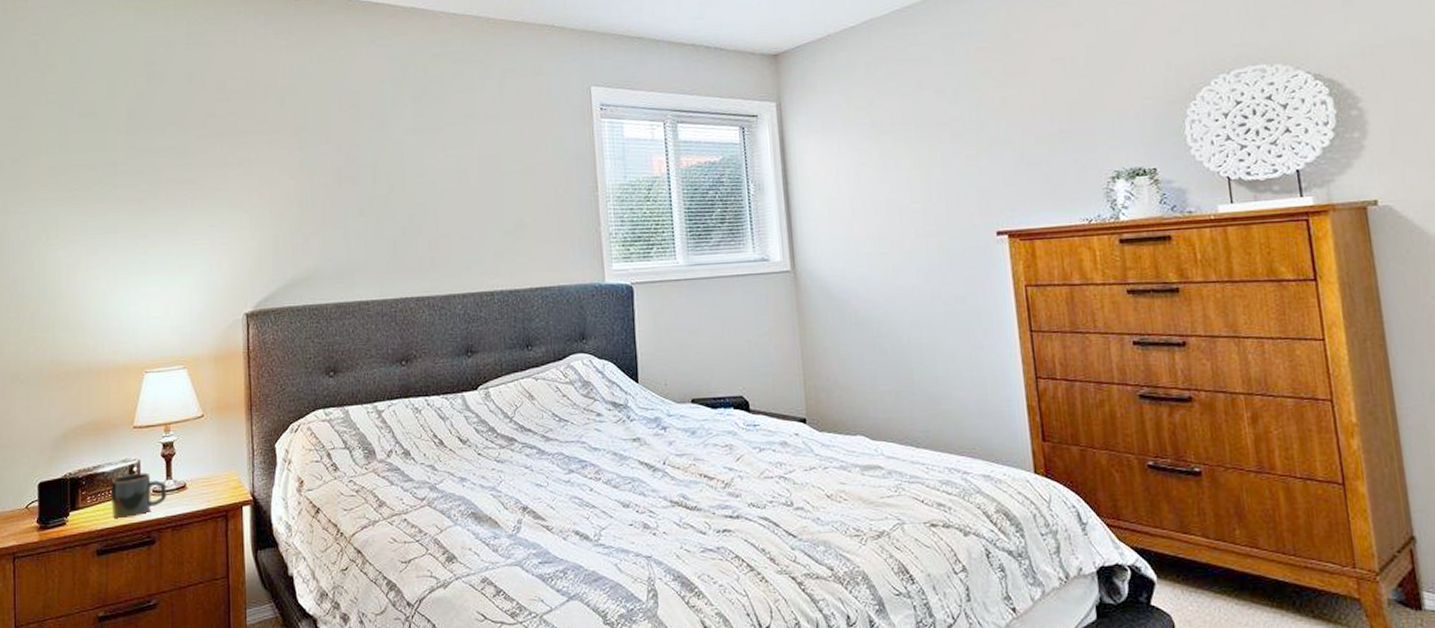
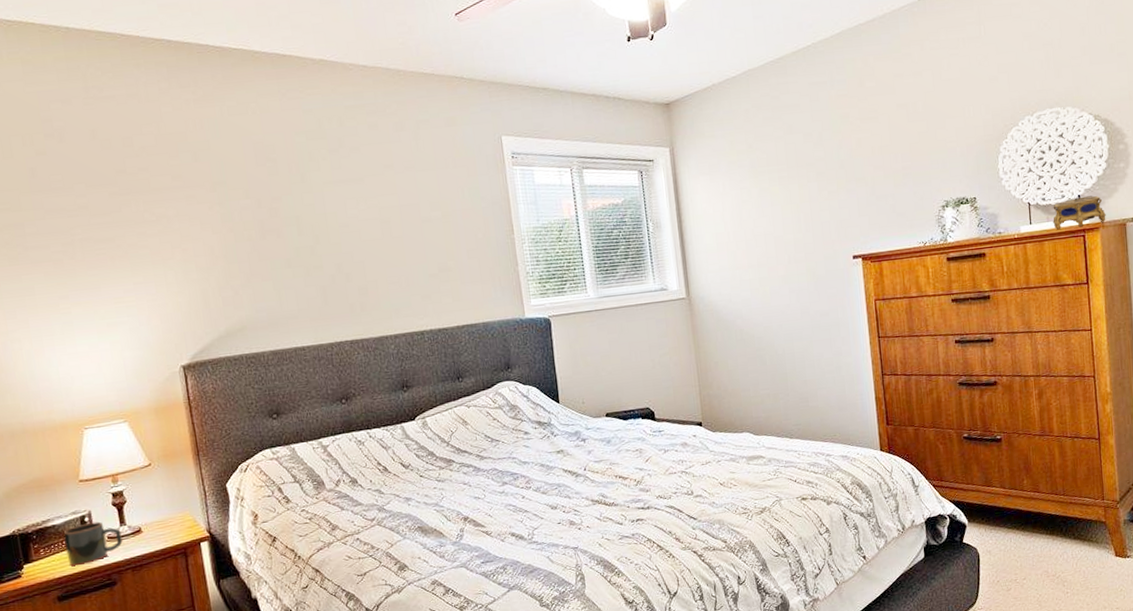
clock: none [1262,171,1338,212] -> present [1053,195,1106,231]

